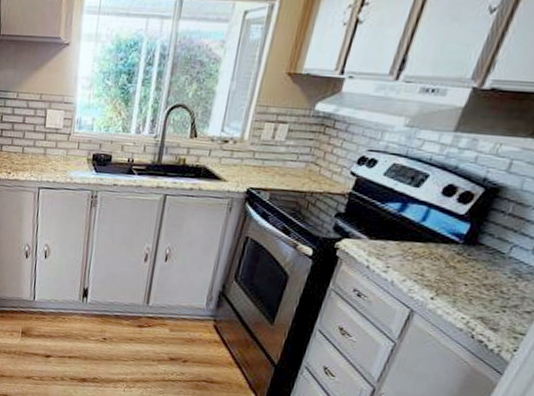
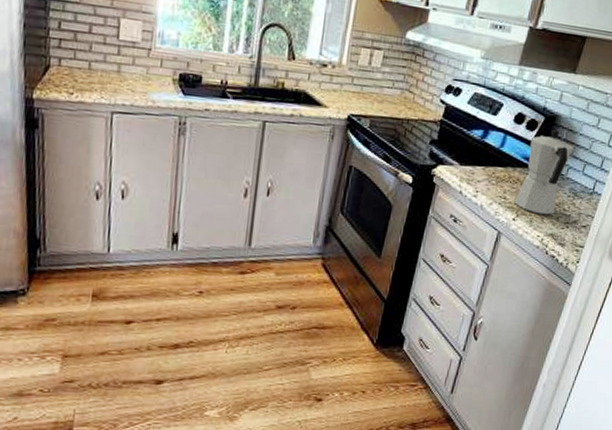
moka pot: none [434,202,522,297] -> present [514,129,573,215]

